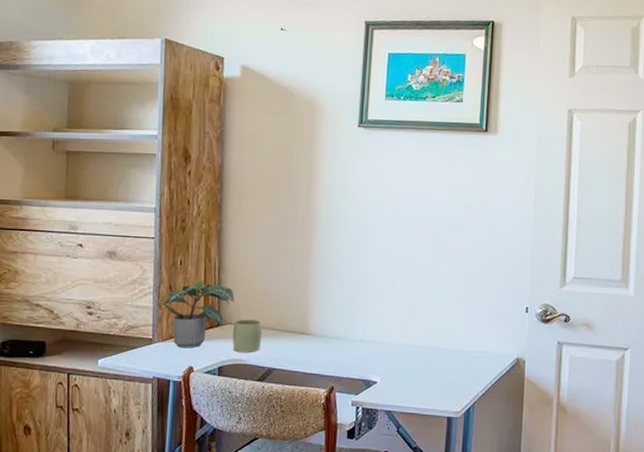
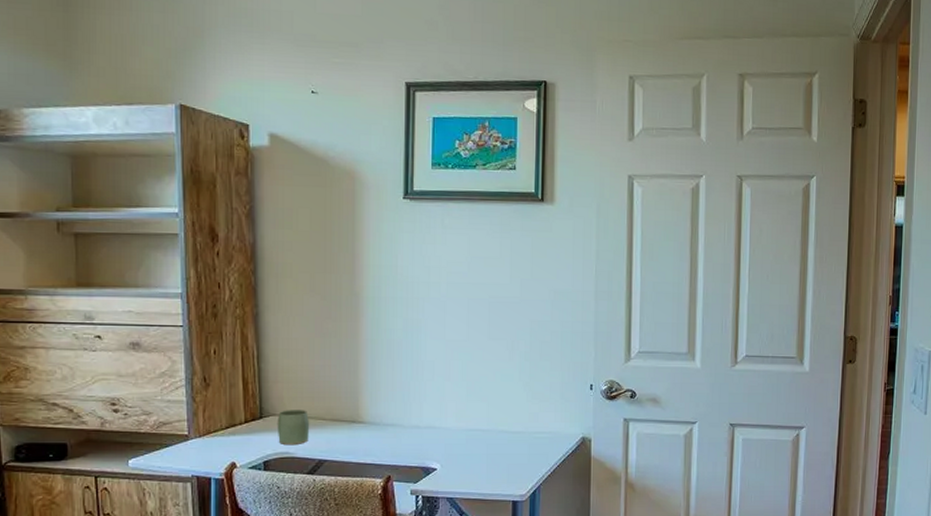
potted plant: present [161,280,234,348] -> none [195,369,277,443]

